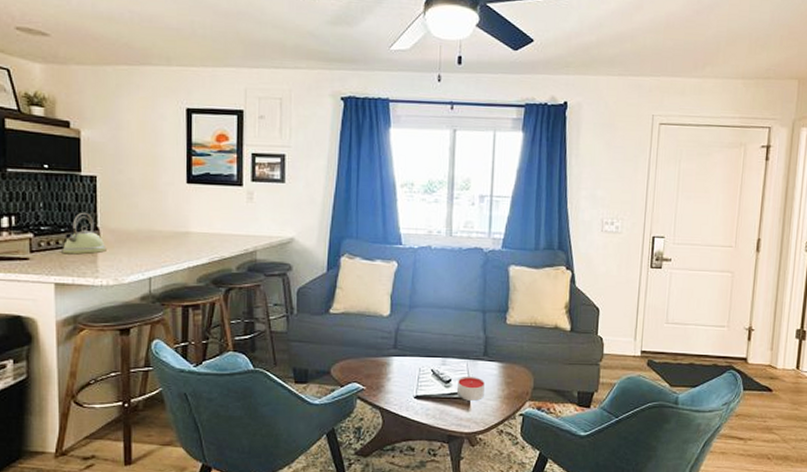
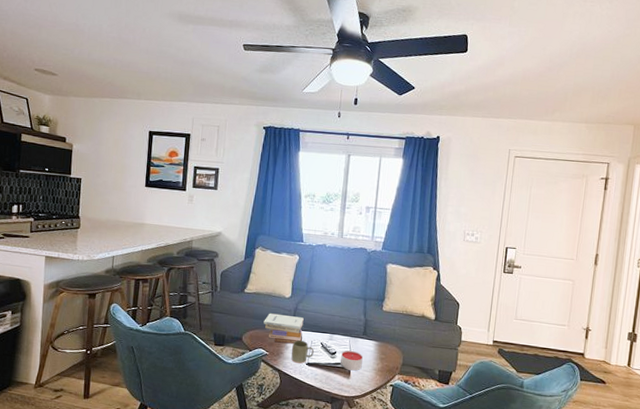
kettle: present [62,212,107,255] -> none [52,204,84,236]
books: none [357,337,408,374] -> present [263,313,304,344]
mug: none [394,369,423,397] -> present [291,340,314,363]

